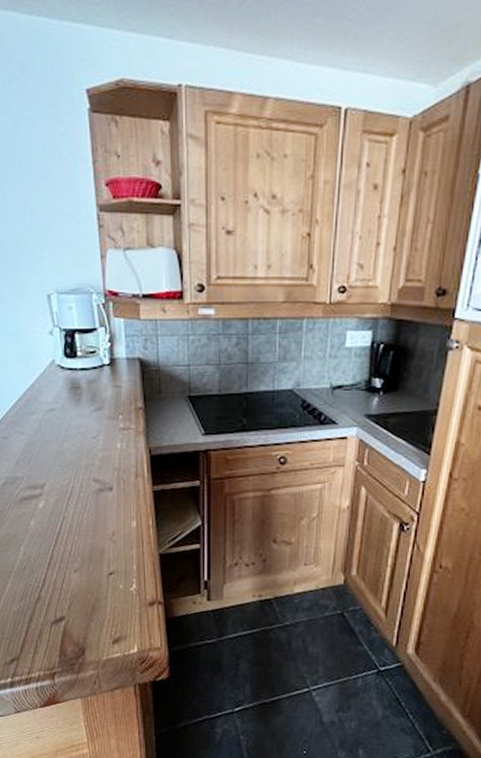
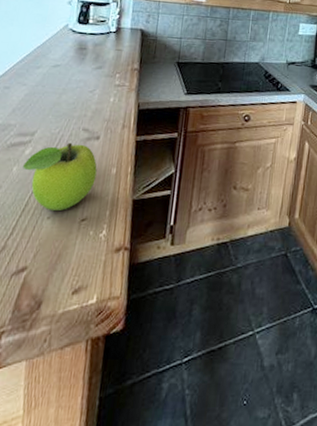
fruit: none [40,494,116,565] -> present [23,142,97,212]

